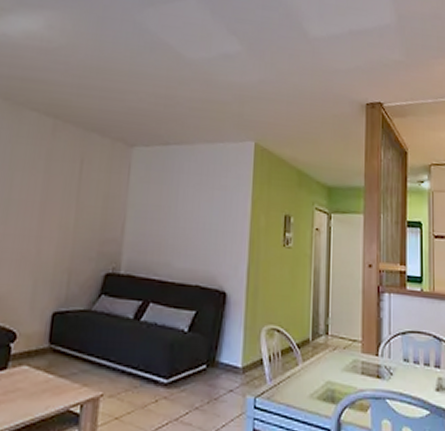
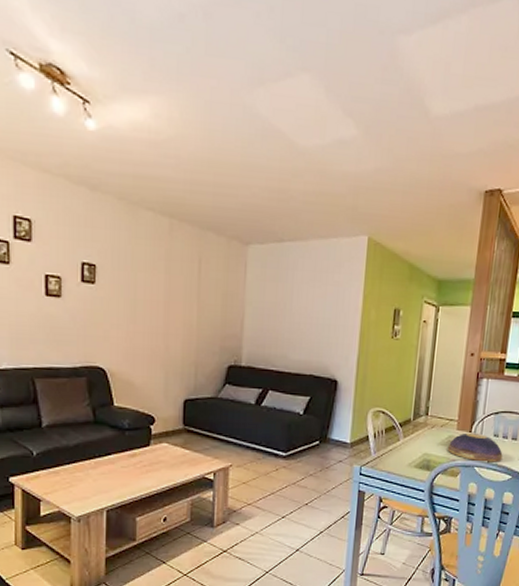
decorative bowl: none [353,356,416,394] -> present [447,432,503,462]

